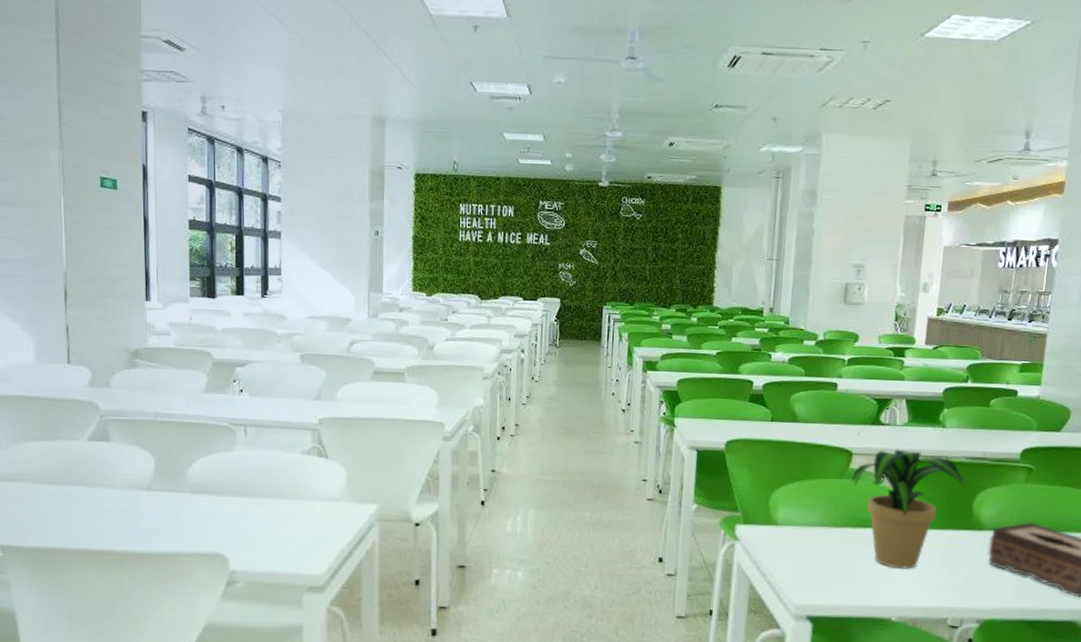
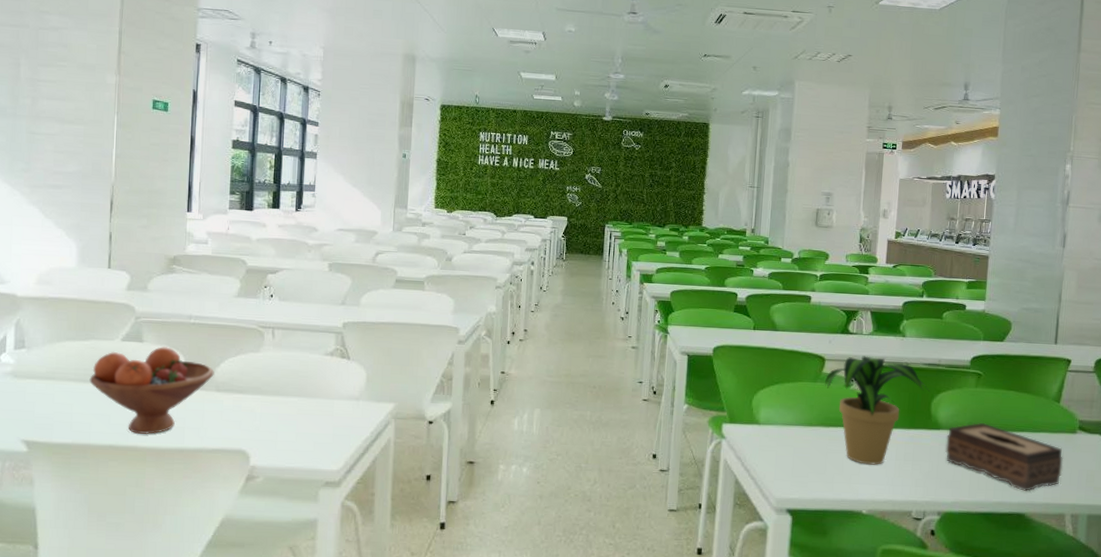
fruit bowl: none [58,445,186,538] -> present [89,346,214,434]

